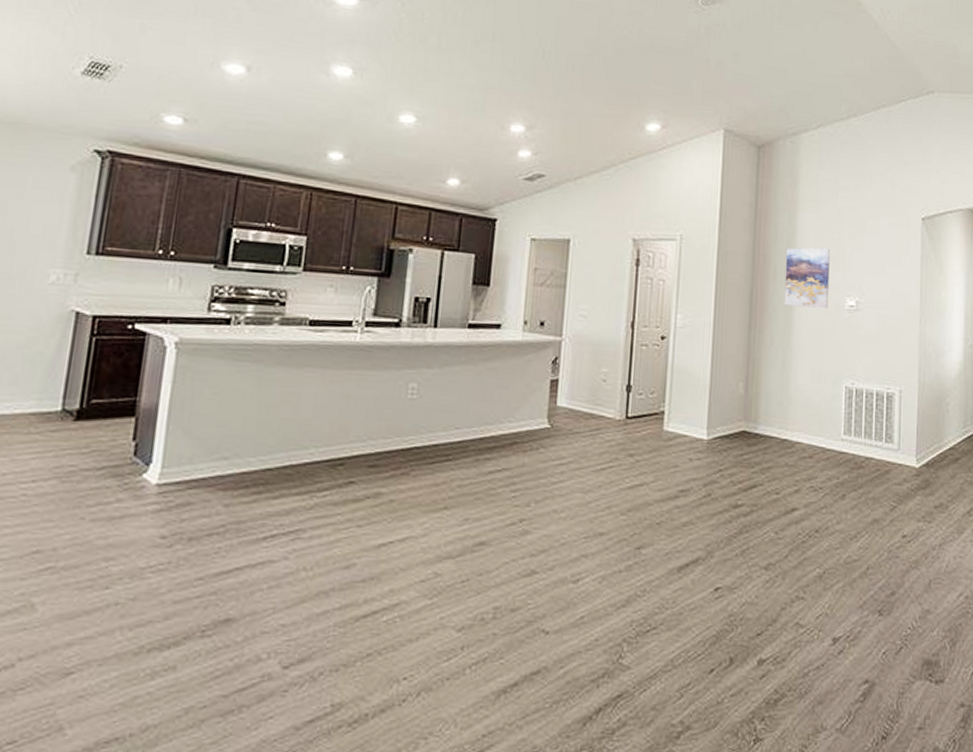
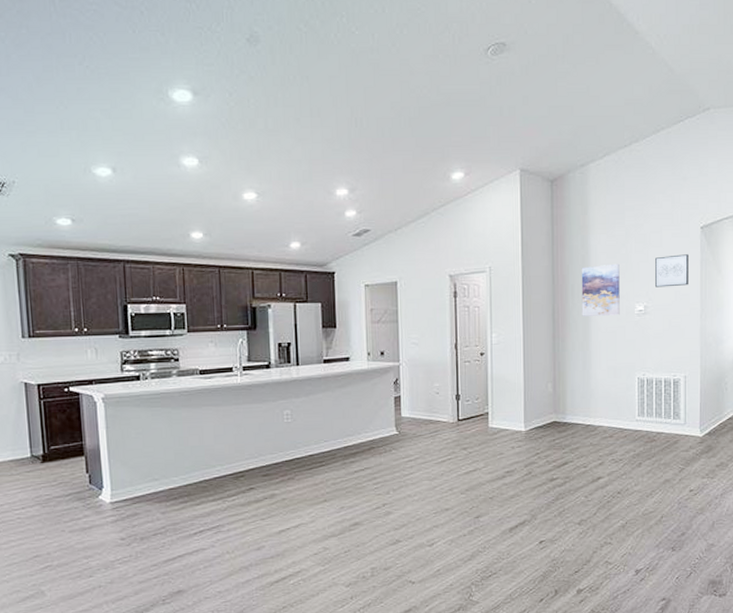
wall art: none [870,246,908,283] -> present [655,254,689,288]

